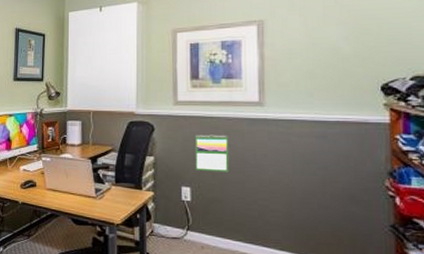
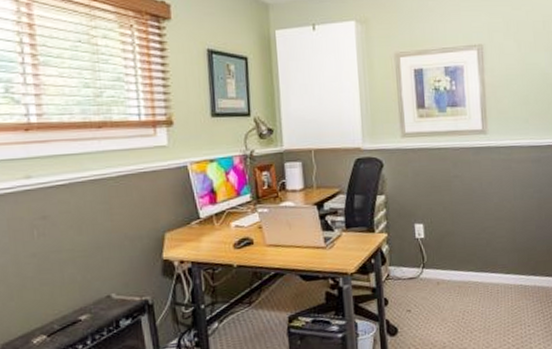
calendar: present [195,134,230,172] -> none [424,166,459,206]

